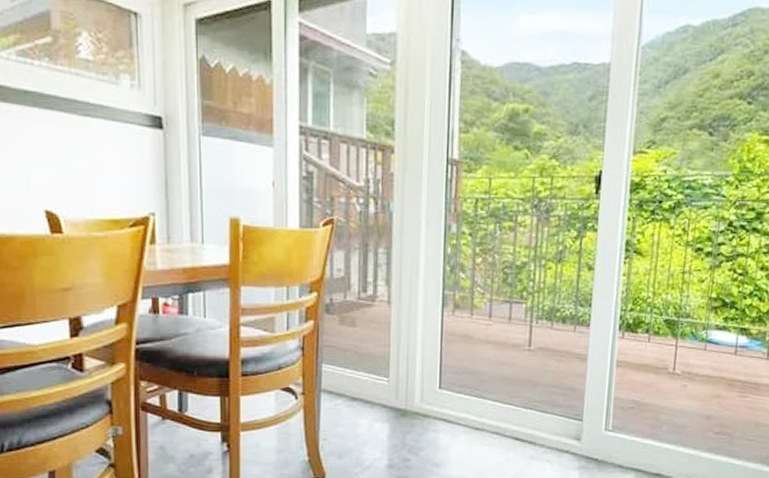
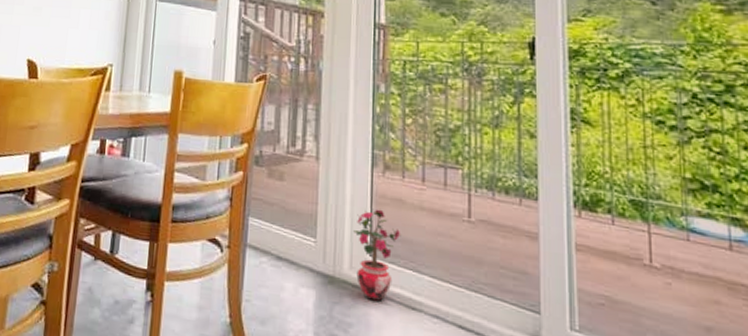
potted plant: none [424,346,468,426] -> present [353,209,401,301]

